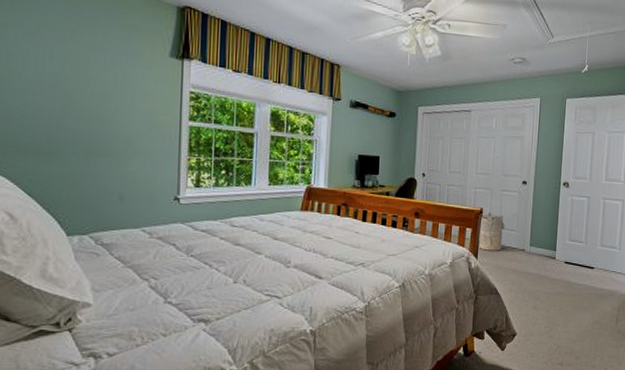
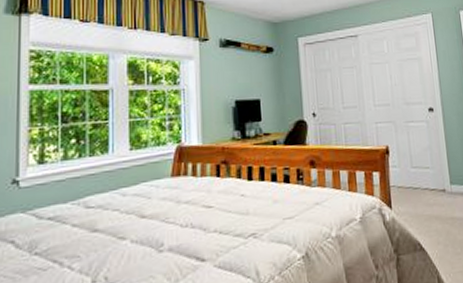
laundry hamper: present [478,213,506,251] -> none [387,150,418,197]

